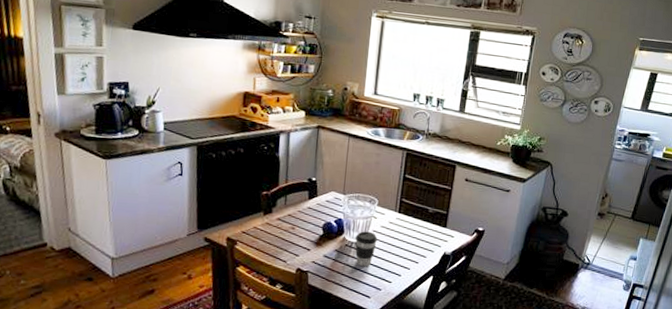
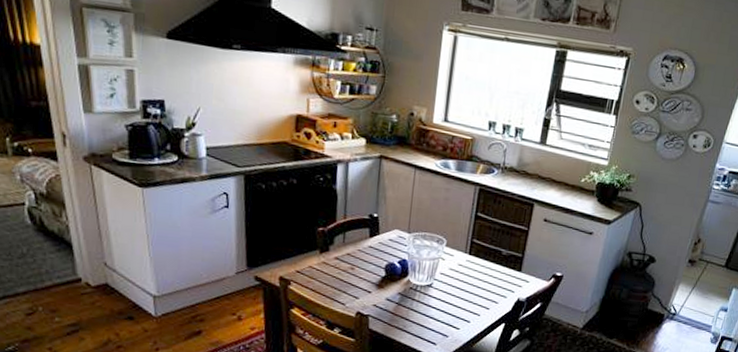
coffee cup: present [355,231,377,267] -> none [420,273,445,312]

